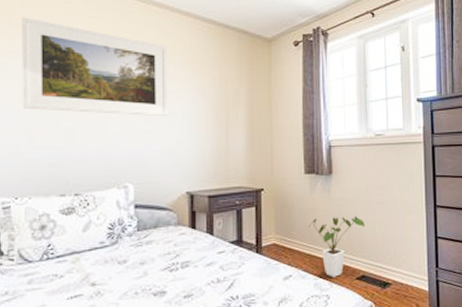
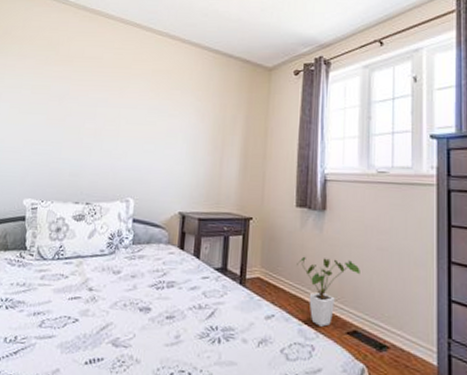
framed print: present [22,17,167,117] -> none [58,49,176,139]

